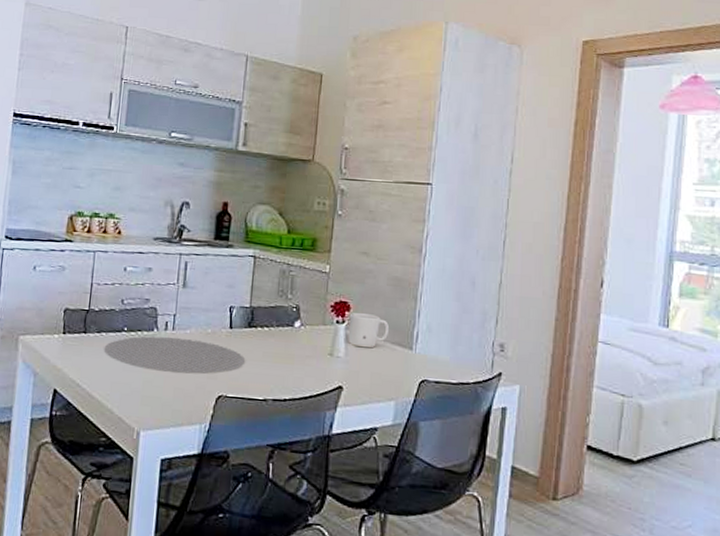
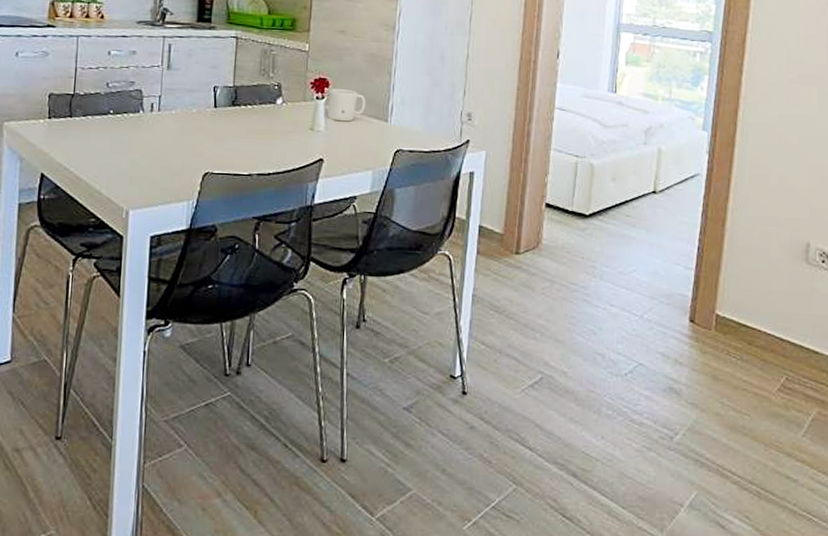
place mat: present [104,336,245,373] -> none [90,117,229,152]

